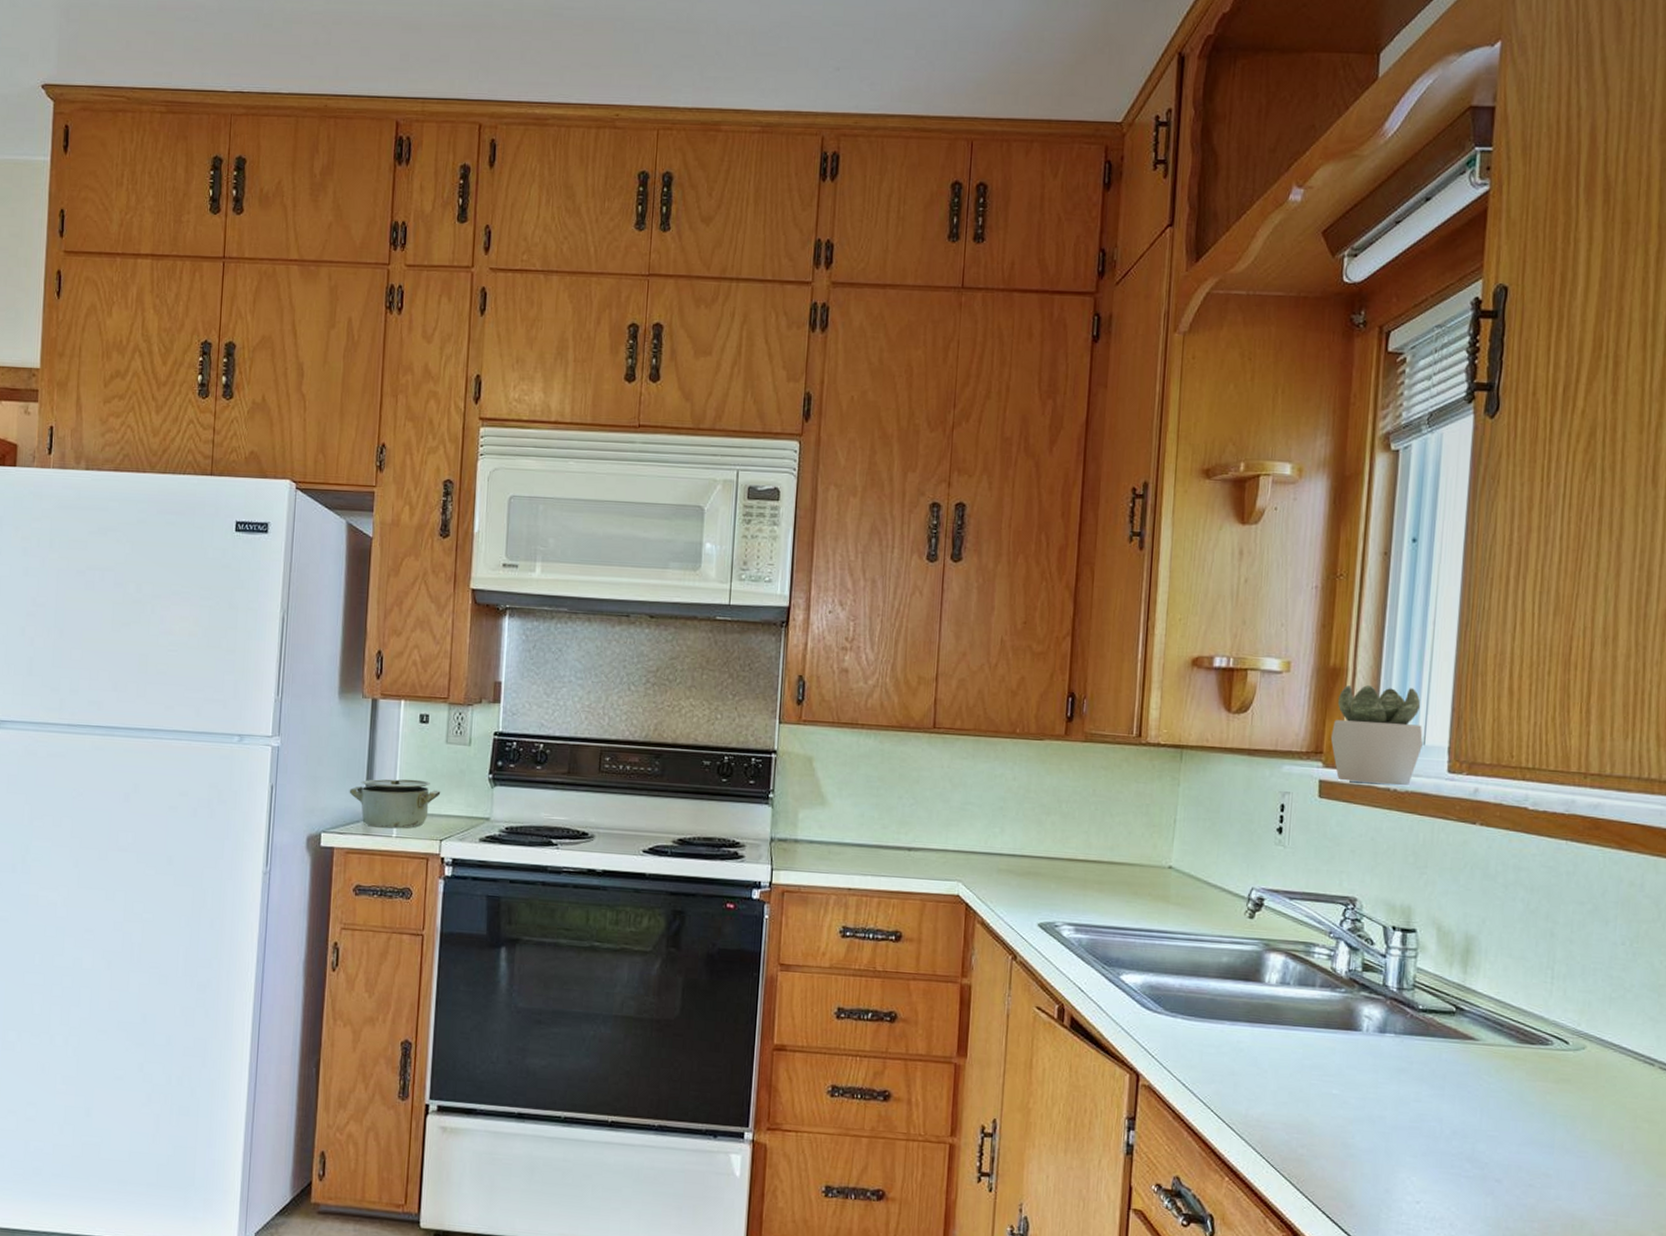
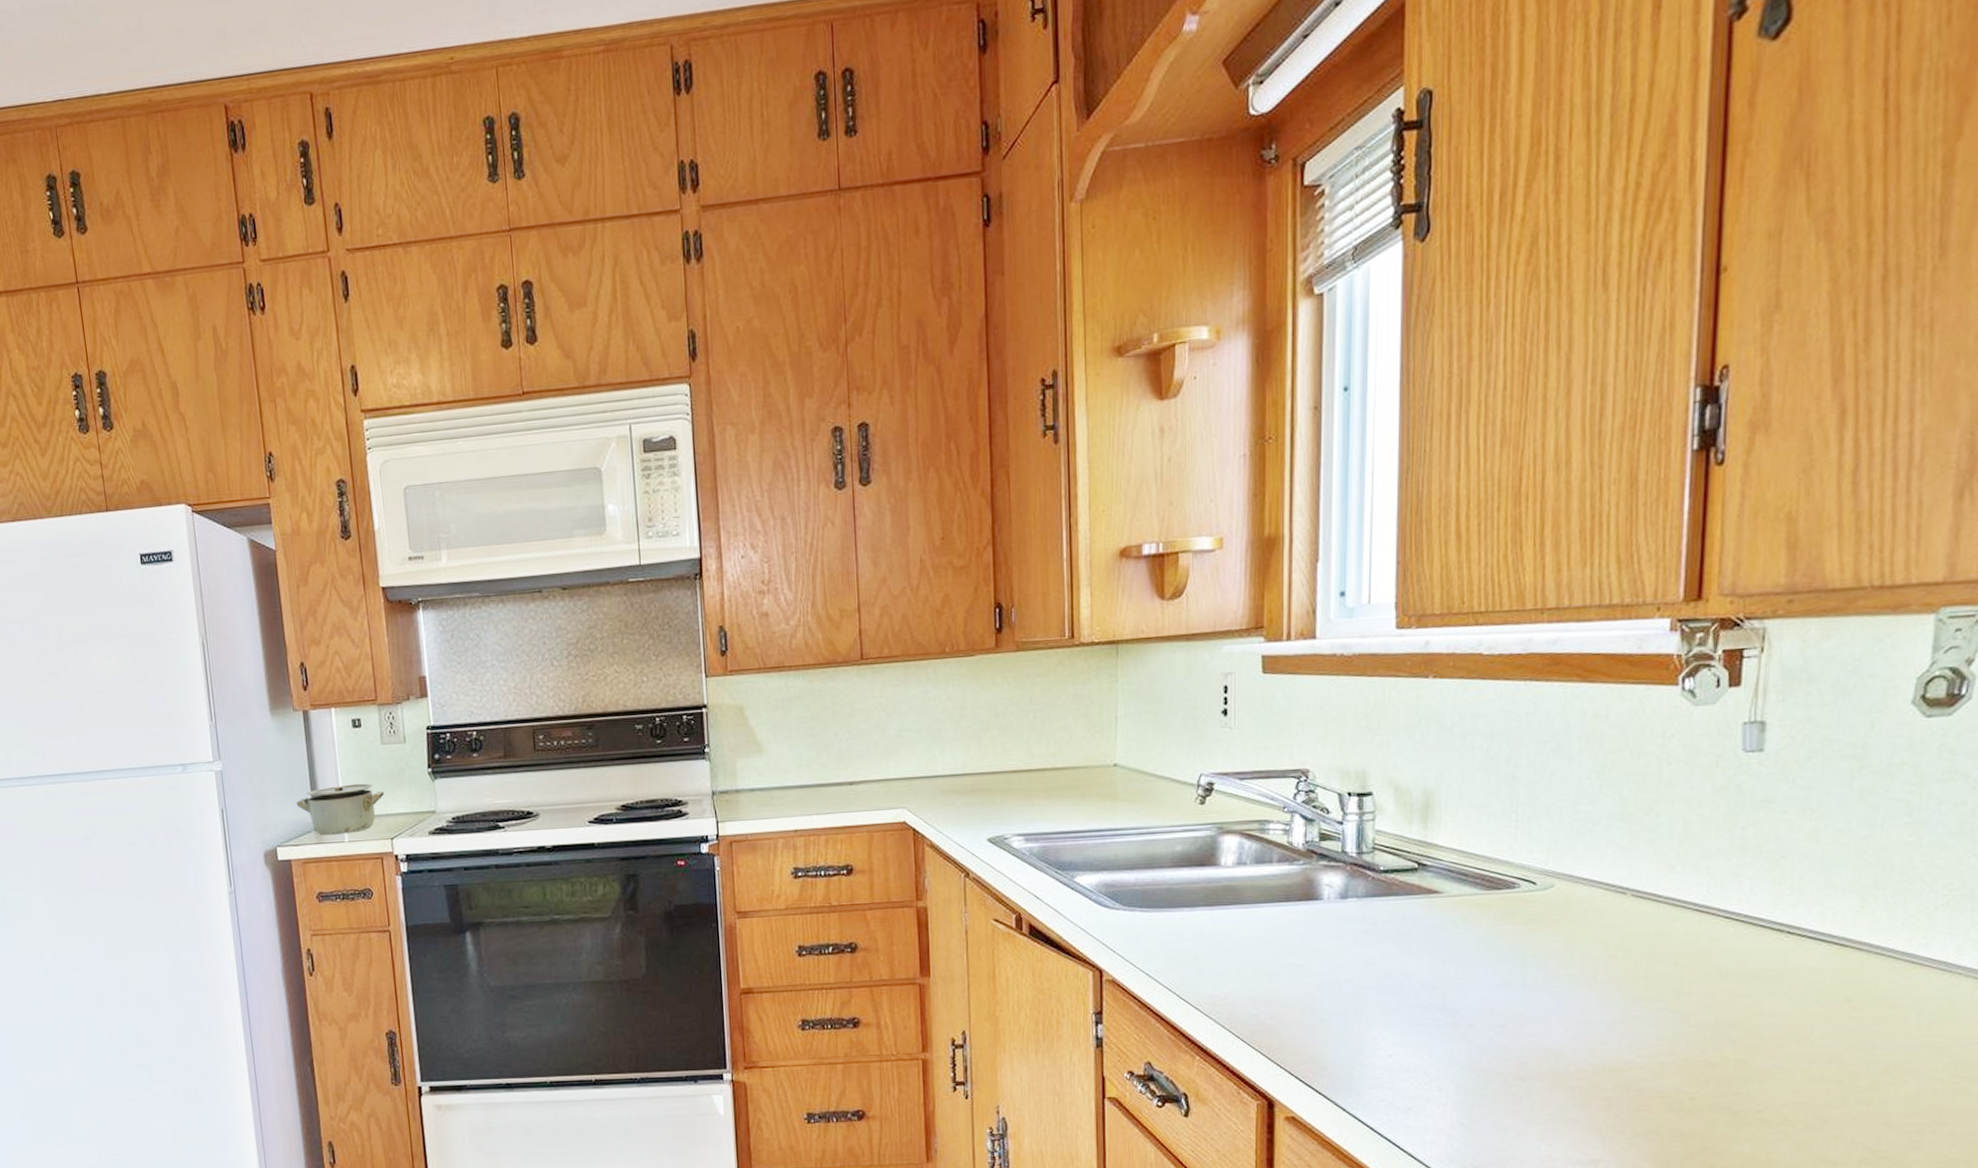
succulent plant: present [1330,685,1423,786] -> none [1270,546,1368,653]

